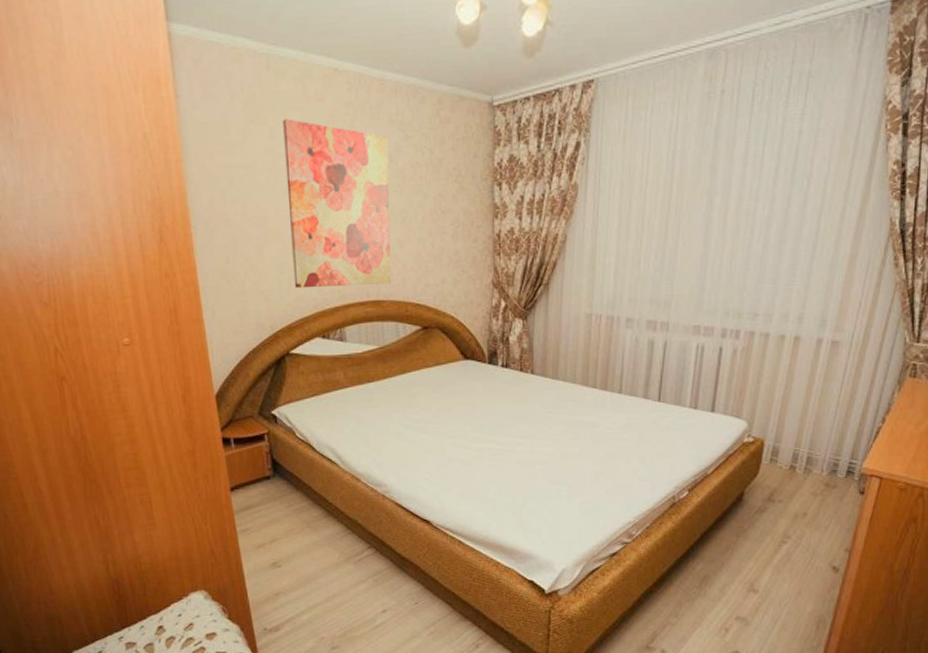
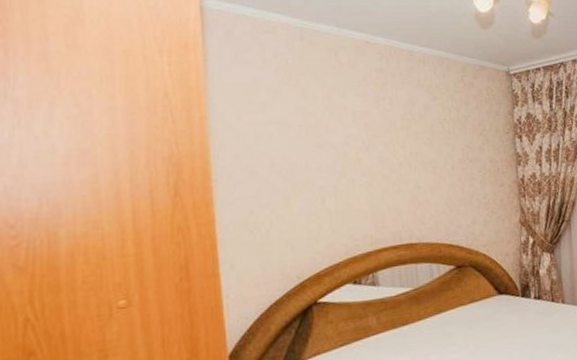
wall art: present [283,119,392,289] -> none [315,82,424,237]

